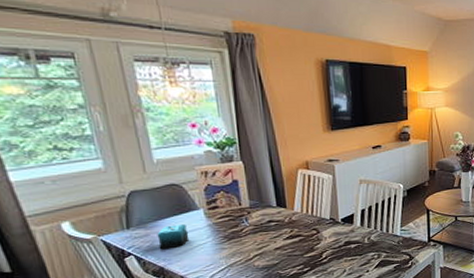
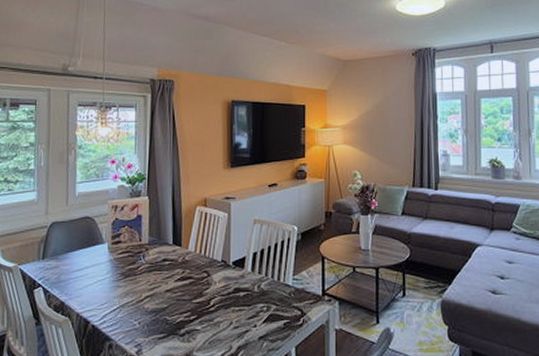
candle: present [157,224,190,250] -> none [64,258,92,283]

